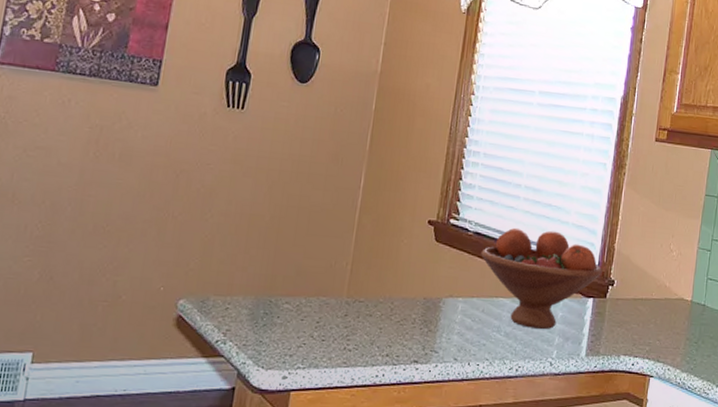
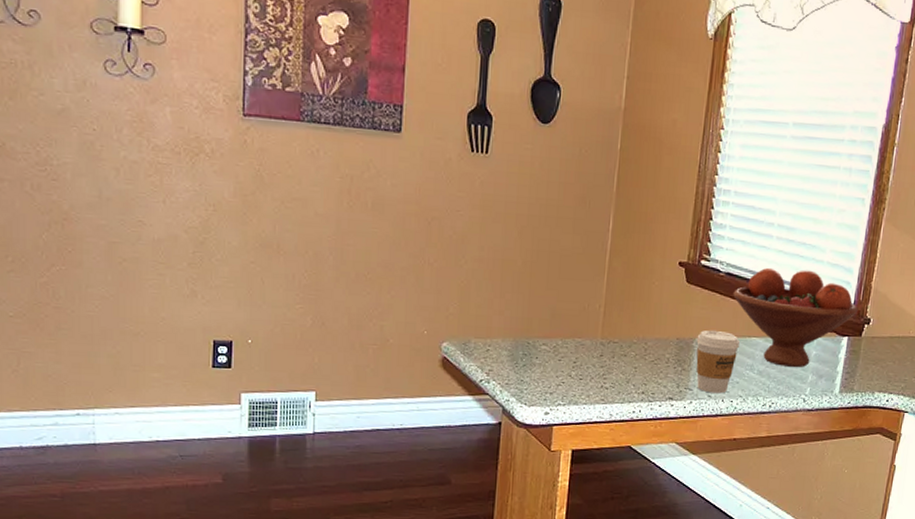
coffee cup: none [443,289,487,357] -> present [696,330,740,394]

